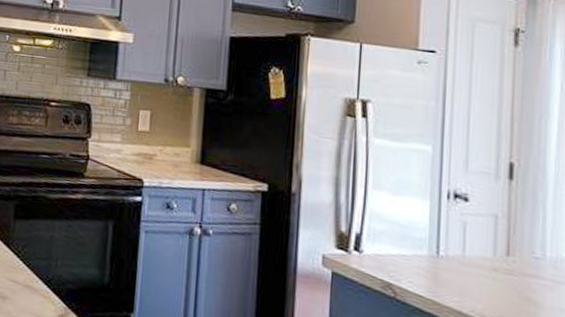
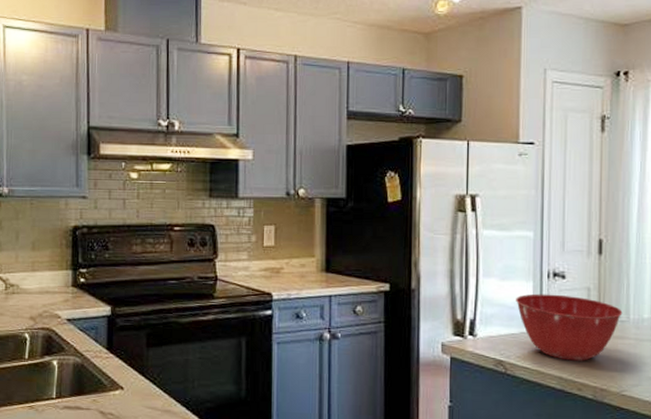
mixing bowl: none [409,213,537,298] -> present [516,293,623,361]

